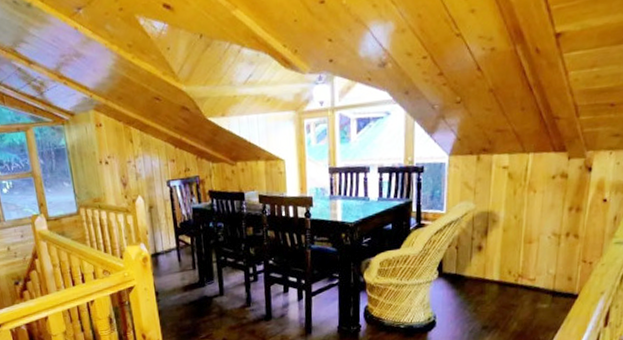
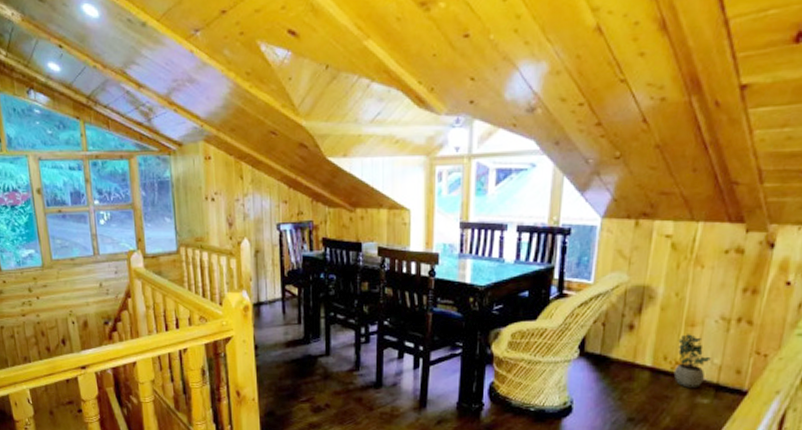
potted plant: none [517,250,547,296] -> present [673,334,711,388]

